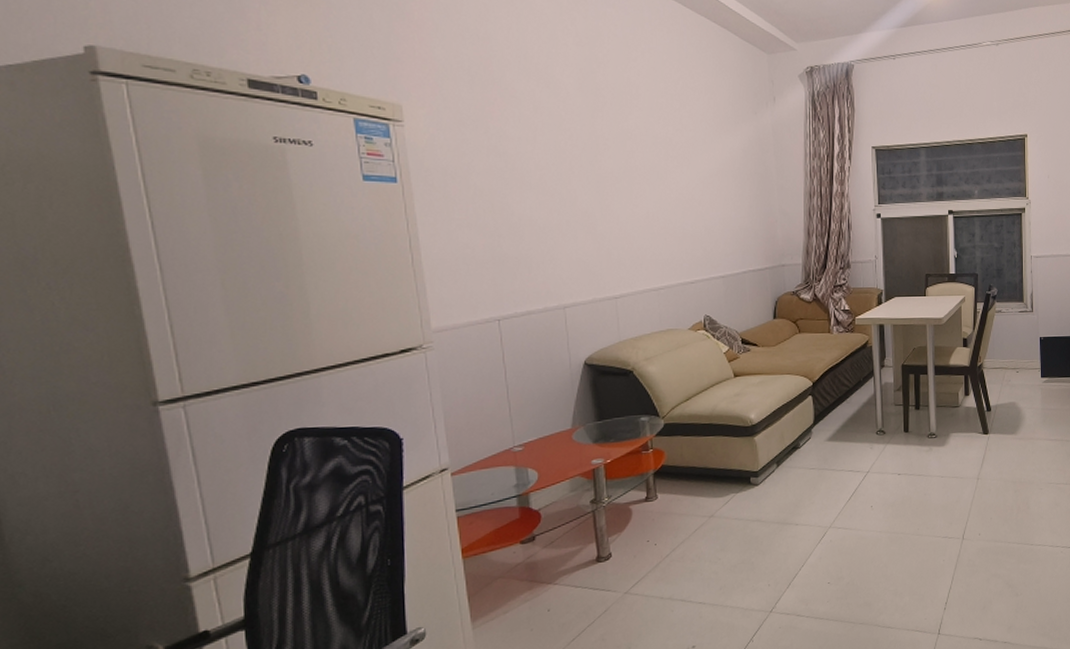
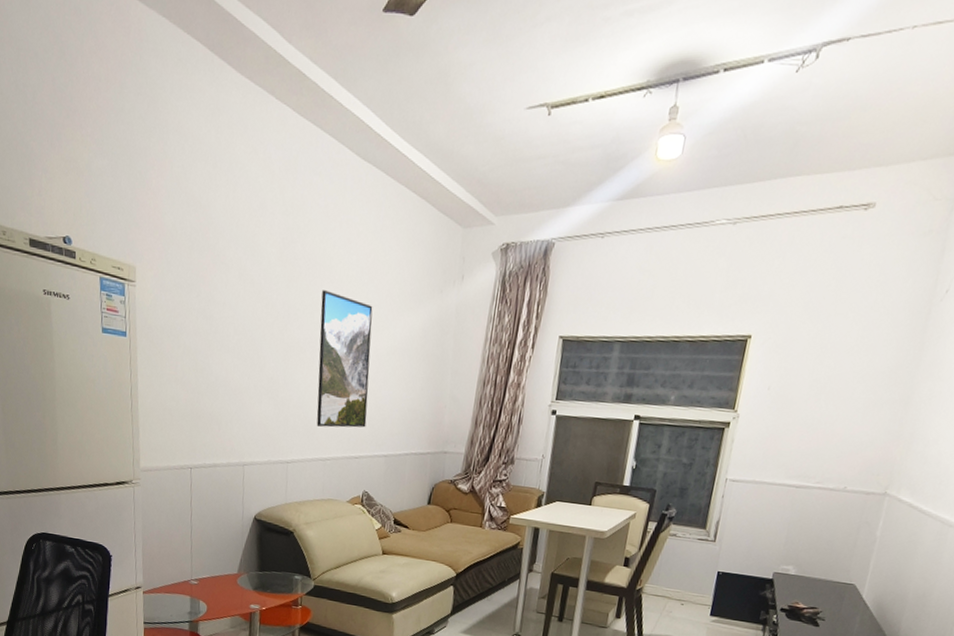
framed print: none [632,118,698,256] -> present [316,290,373,428]

